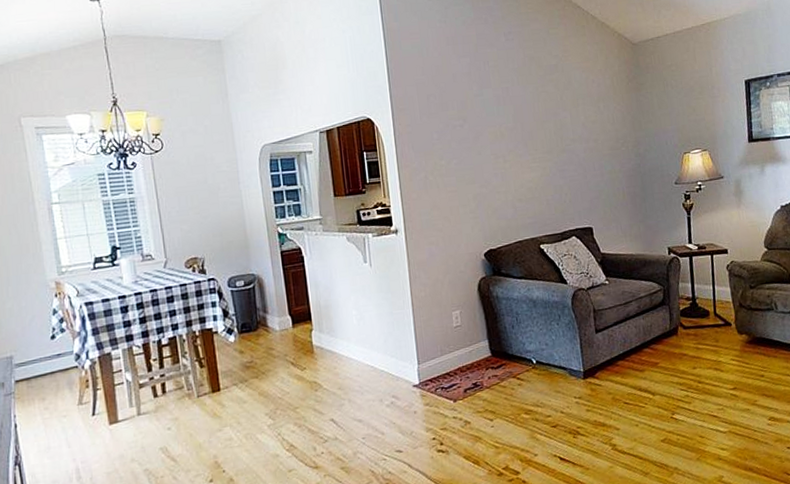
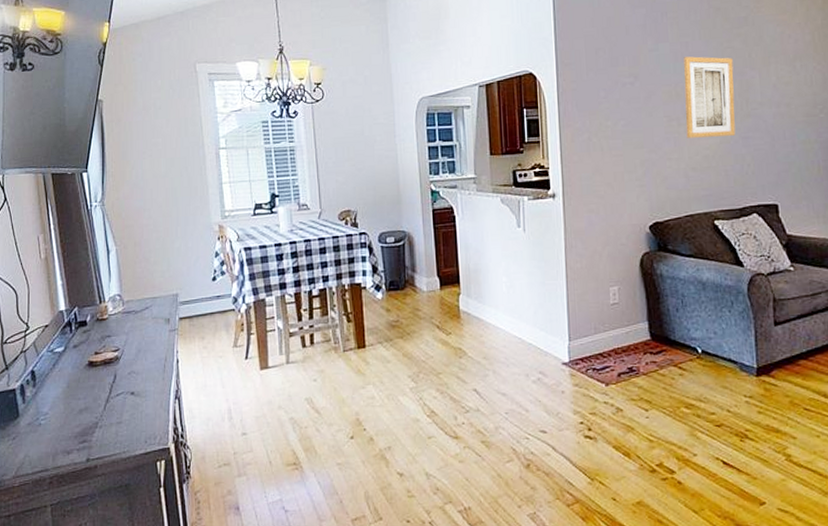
wall art: none [505,100,554,173] -> present [684,56,736,138]

